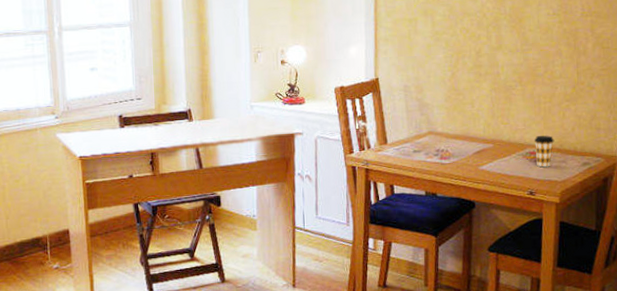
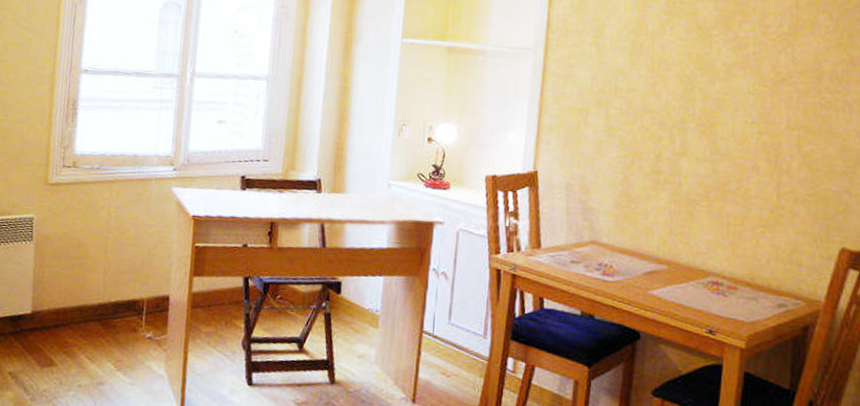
coffee cup: present [534,135,555,168] -> none [718,263,744,303]

